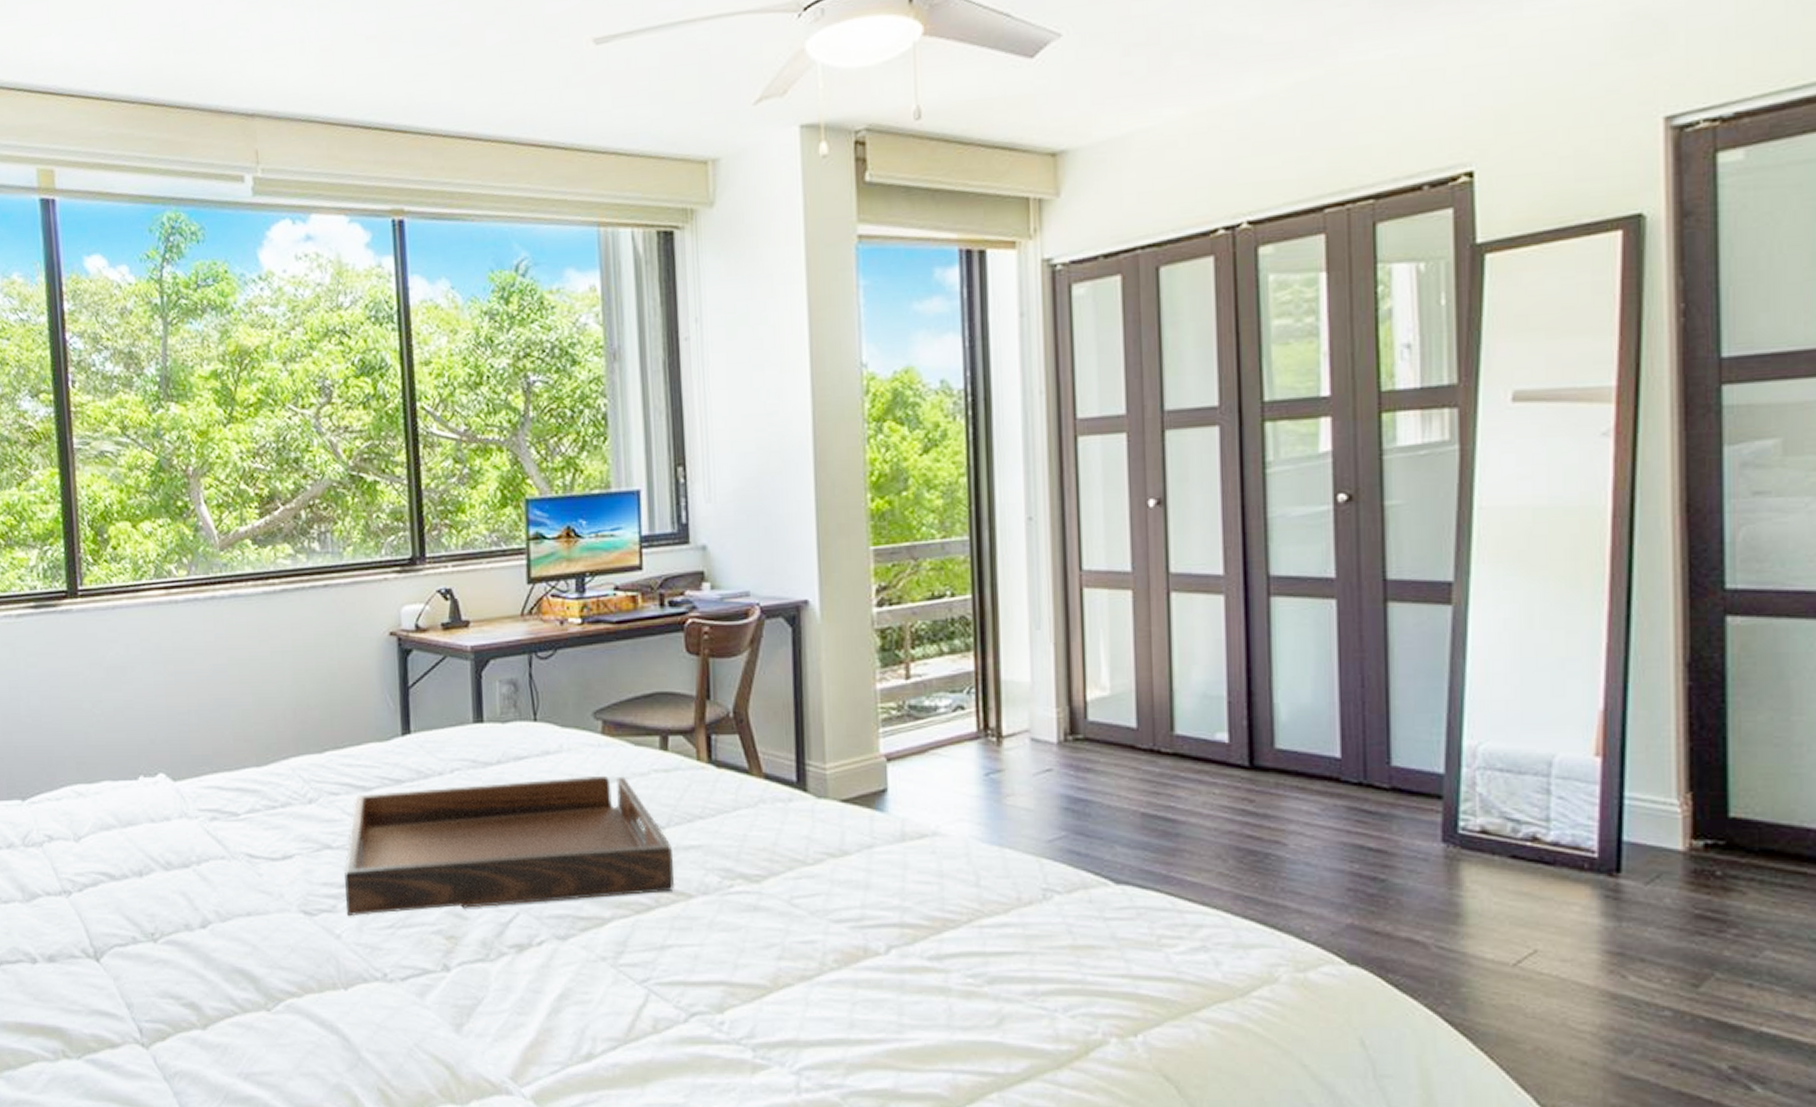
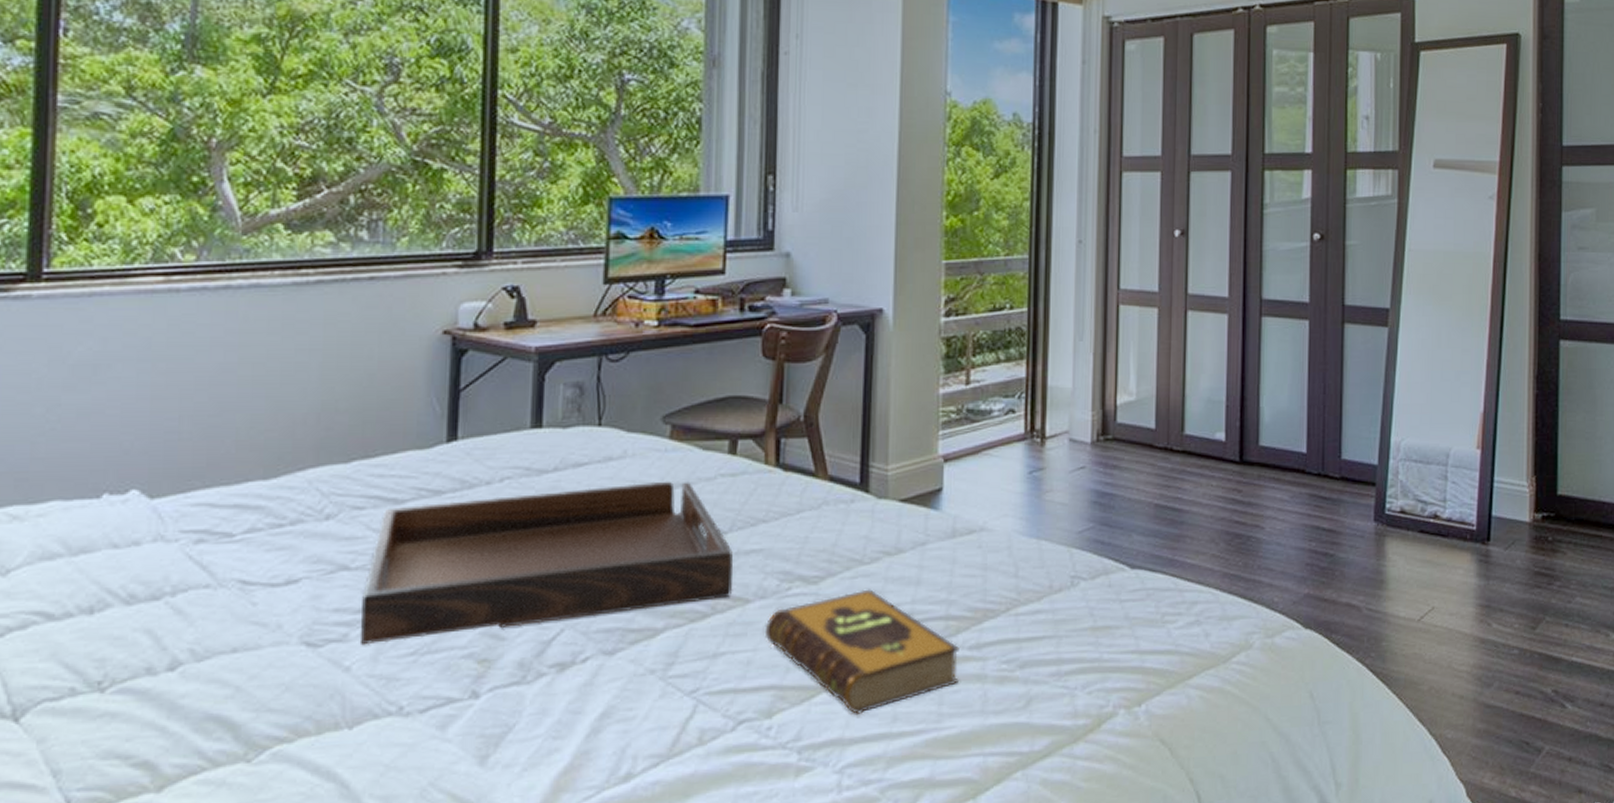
hardback book: none [709,891,921,1019] -> present [764,589,960,716]

